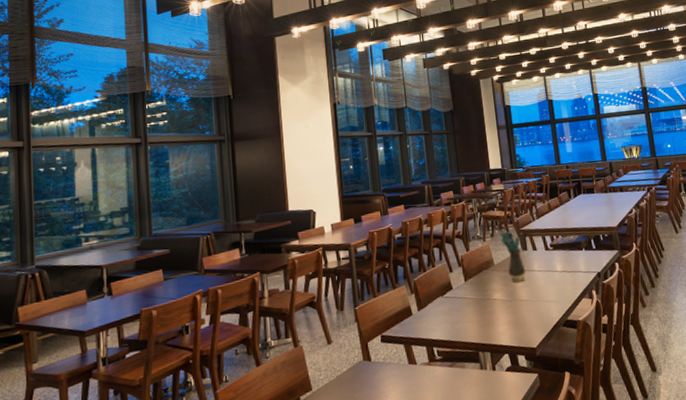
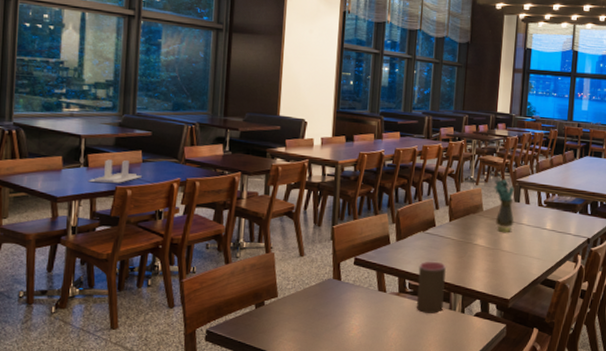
napkin holder: none [113,282,165,311] -> present [88,159,142,183]
cup: none [443,323,474,378] -> present [417,261,447,313]

